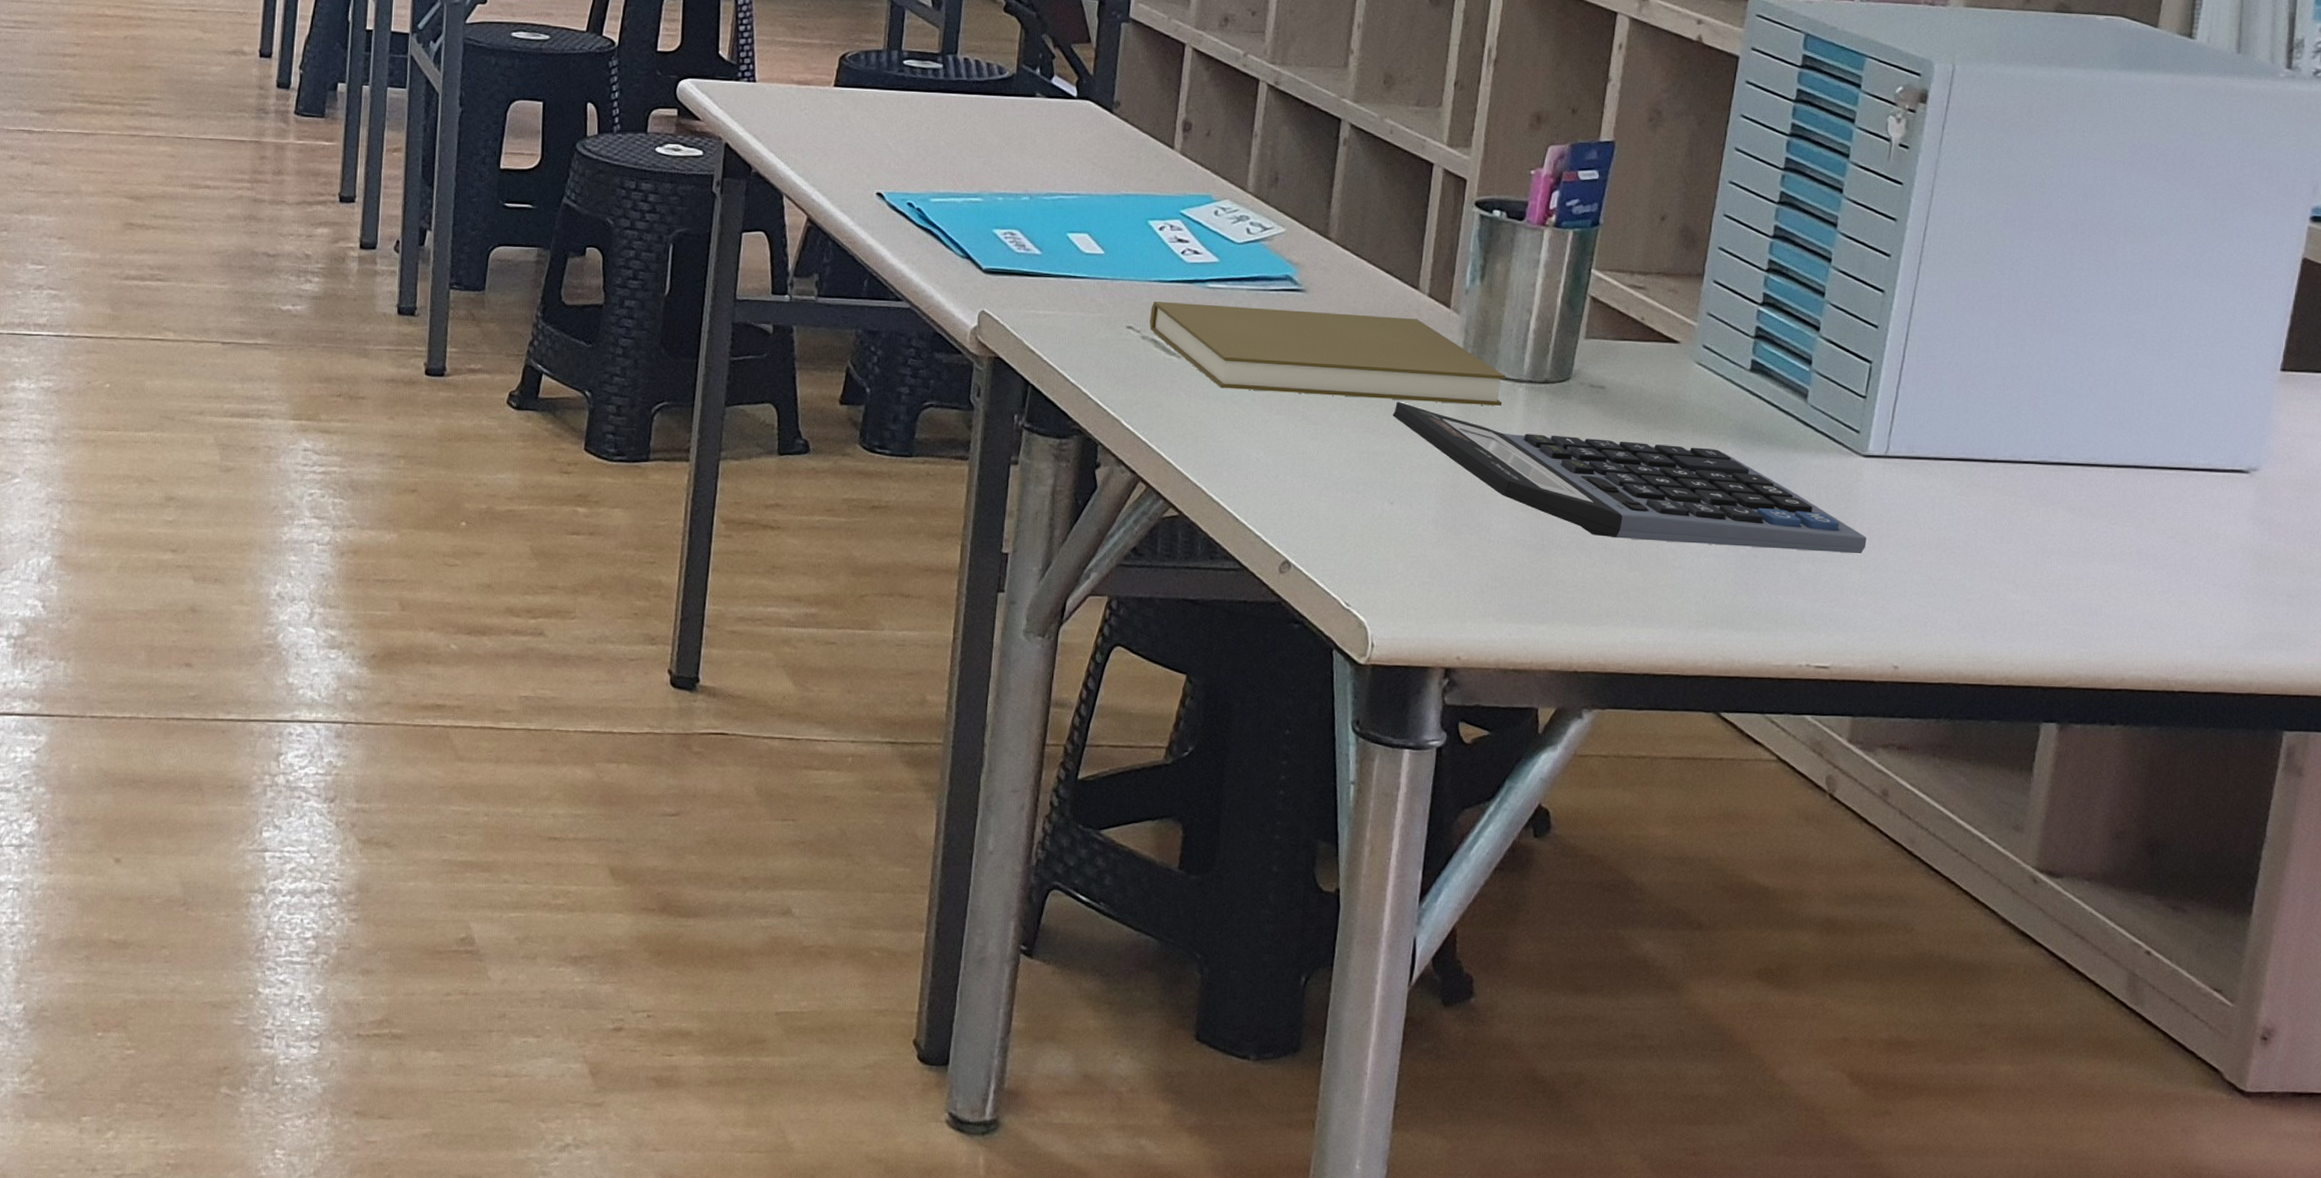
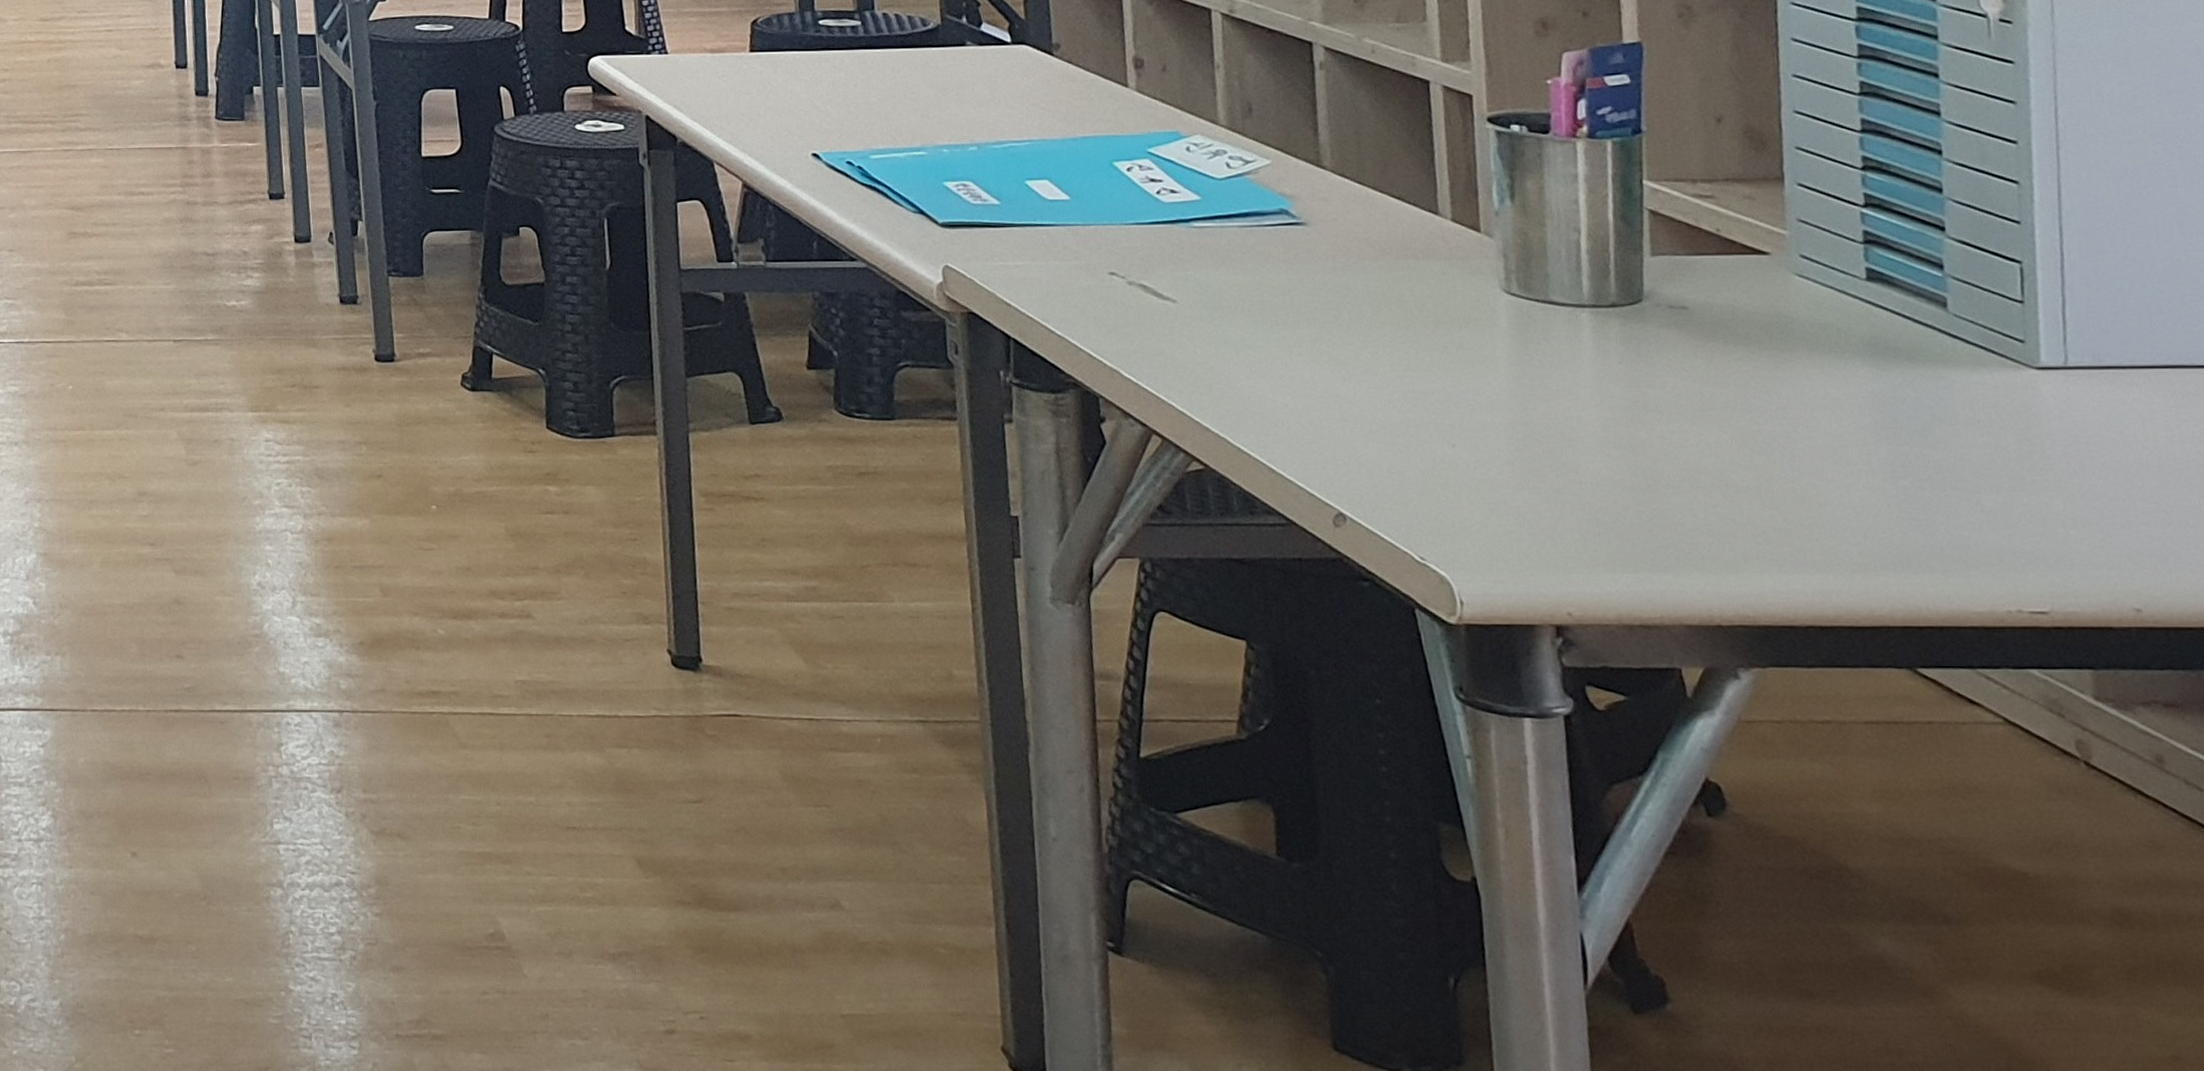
book: present [1149,301,1506,406] -> none [1132,244,1565,335]
calculator: present [1392,402,1867,554] -> none [1435,336,2064,481]

